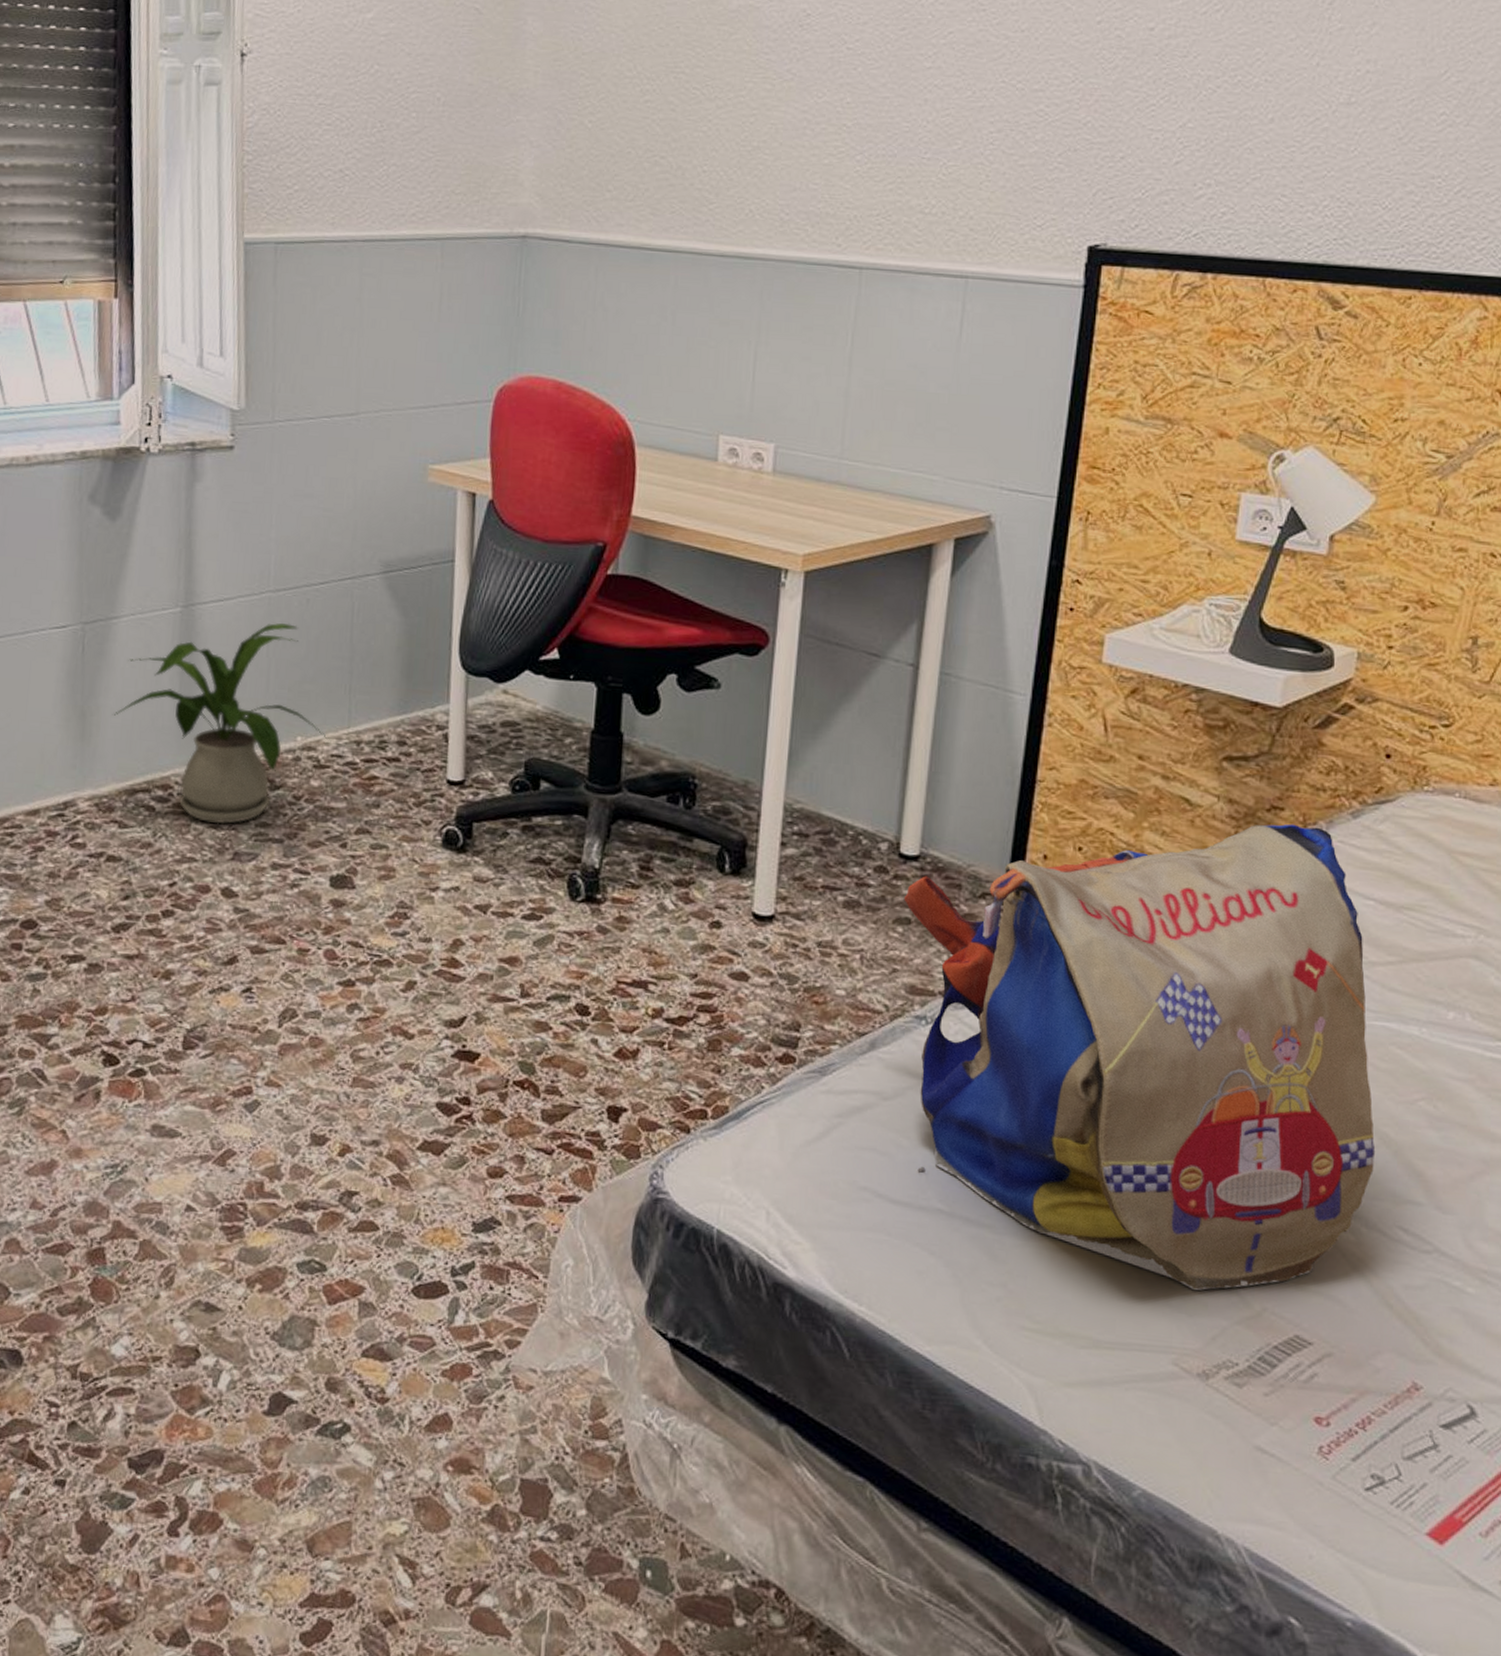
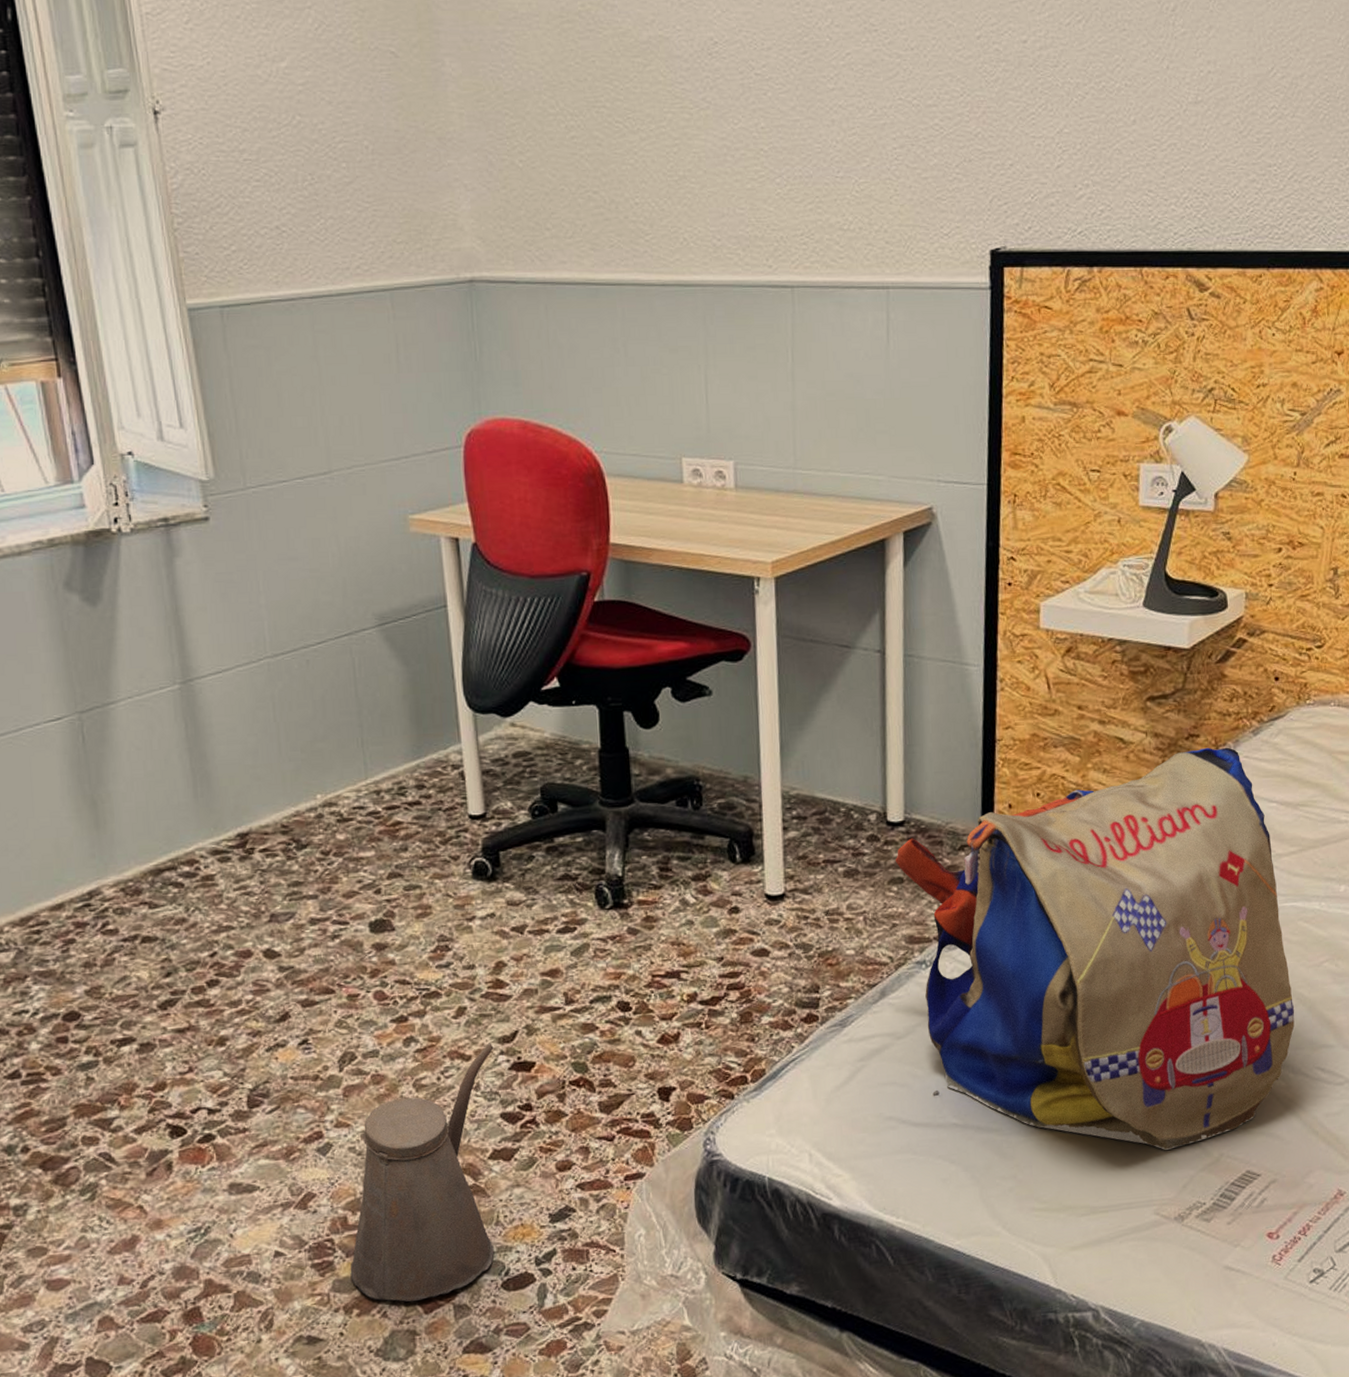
house plant: present [113,623,331,824] -> none [125,686,351,890]
watering can: none [258,1024,439,1289] -> present [350,1043,495,1302]

